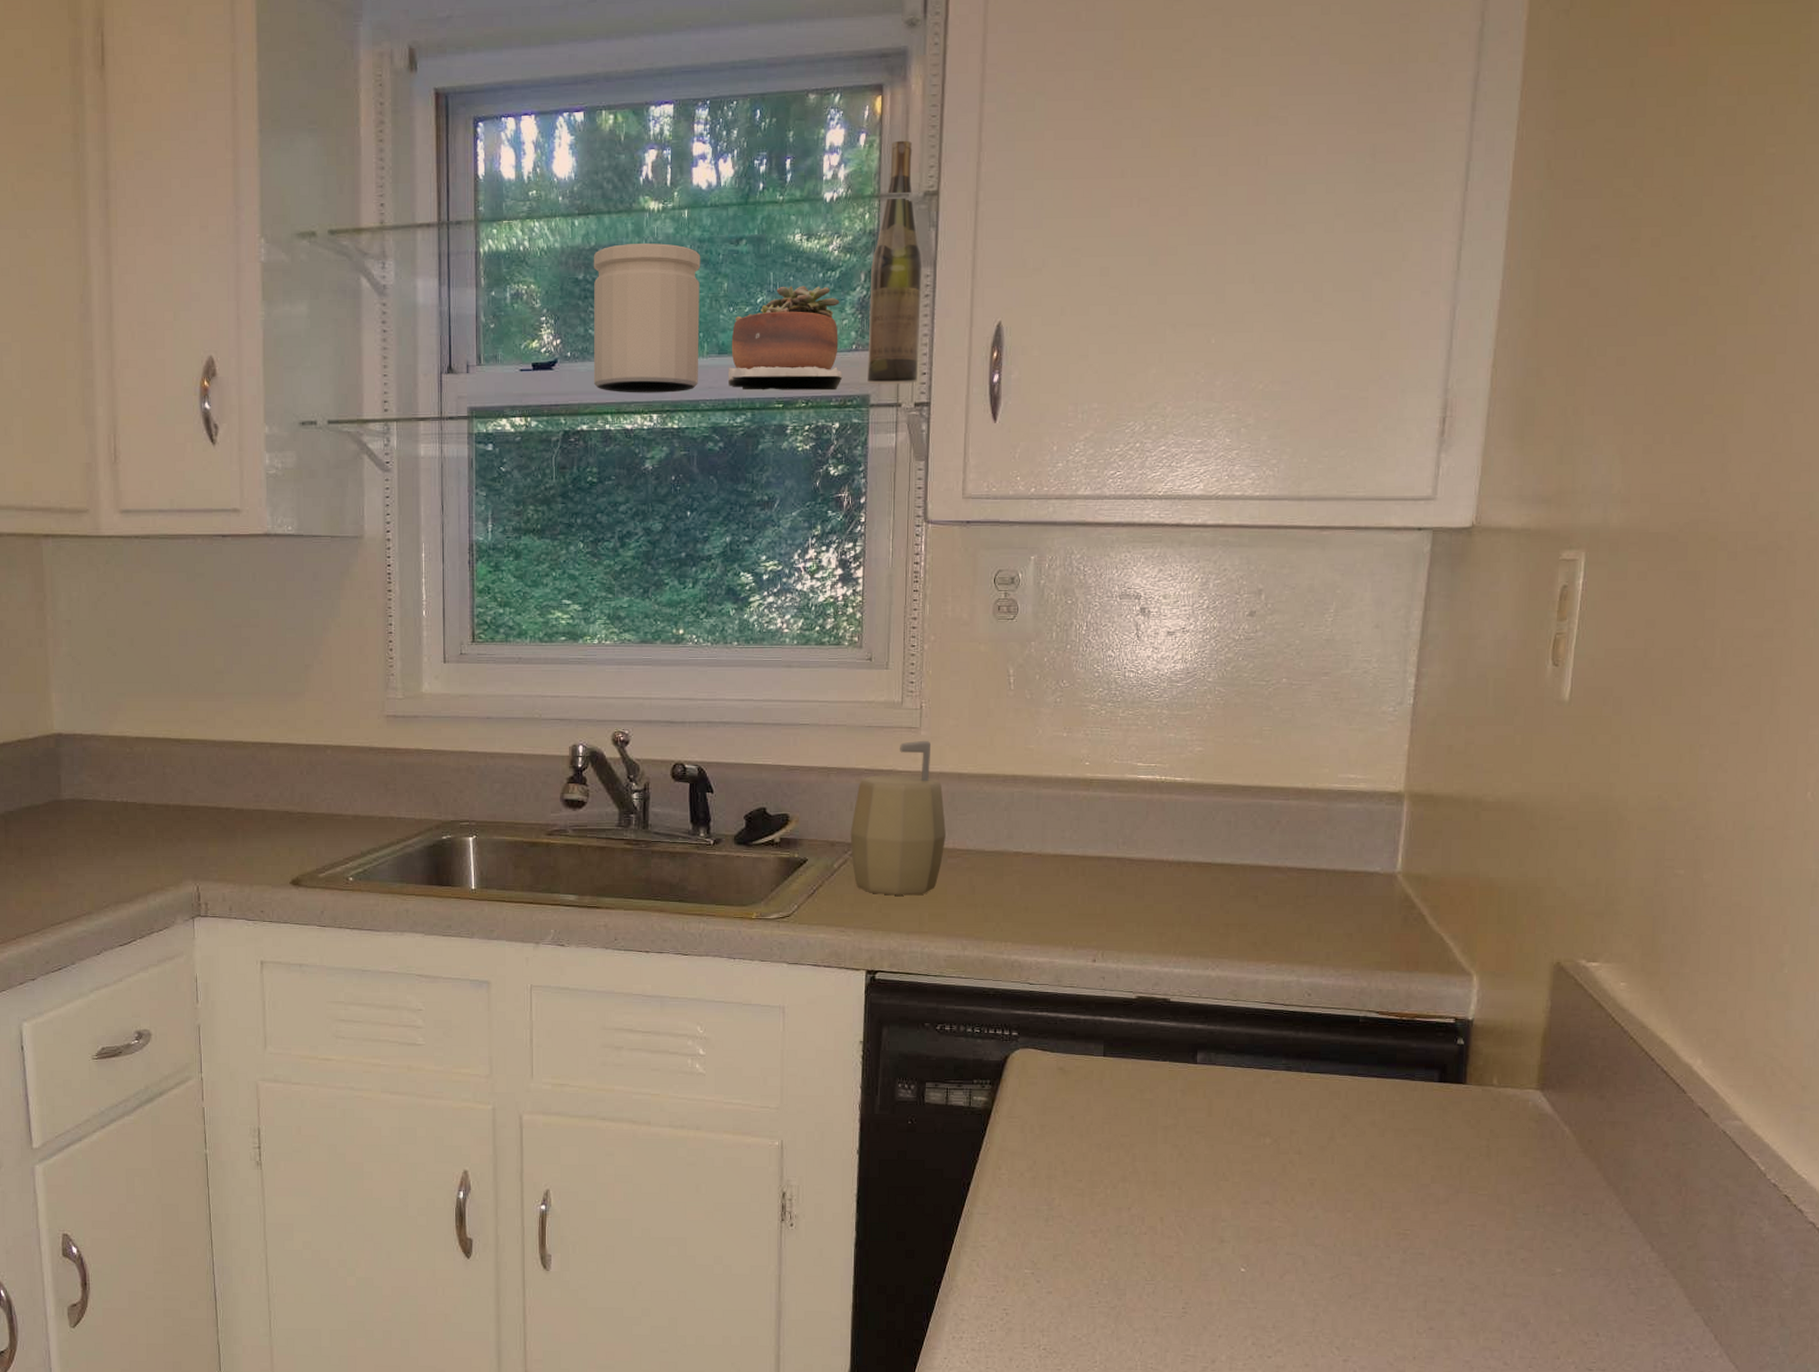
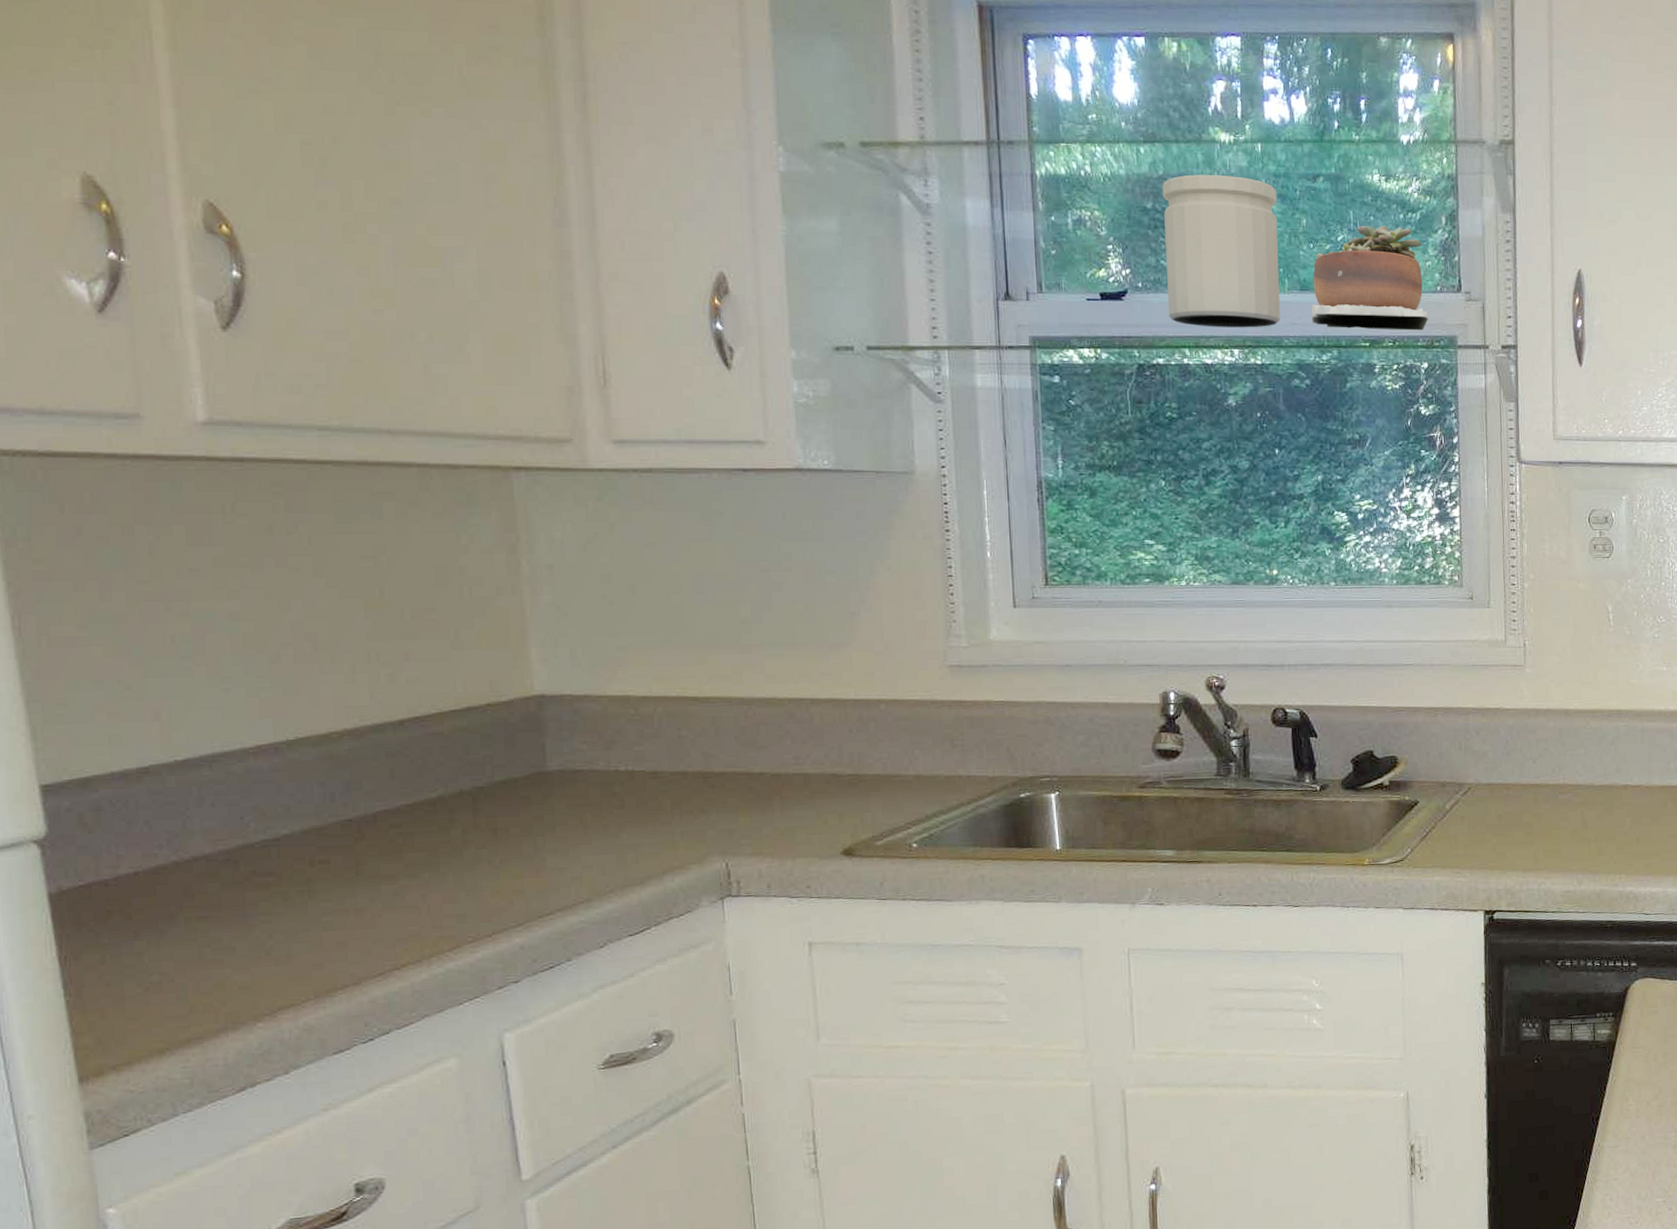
soap dispenser: present [850,740,946,896] -> none [1460,677,1556,834]
wine bottle: present [868,140,922,385] -> none [1451,89,1504,327]

